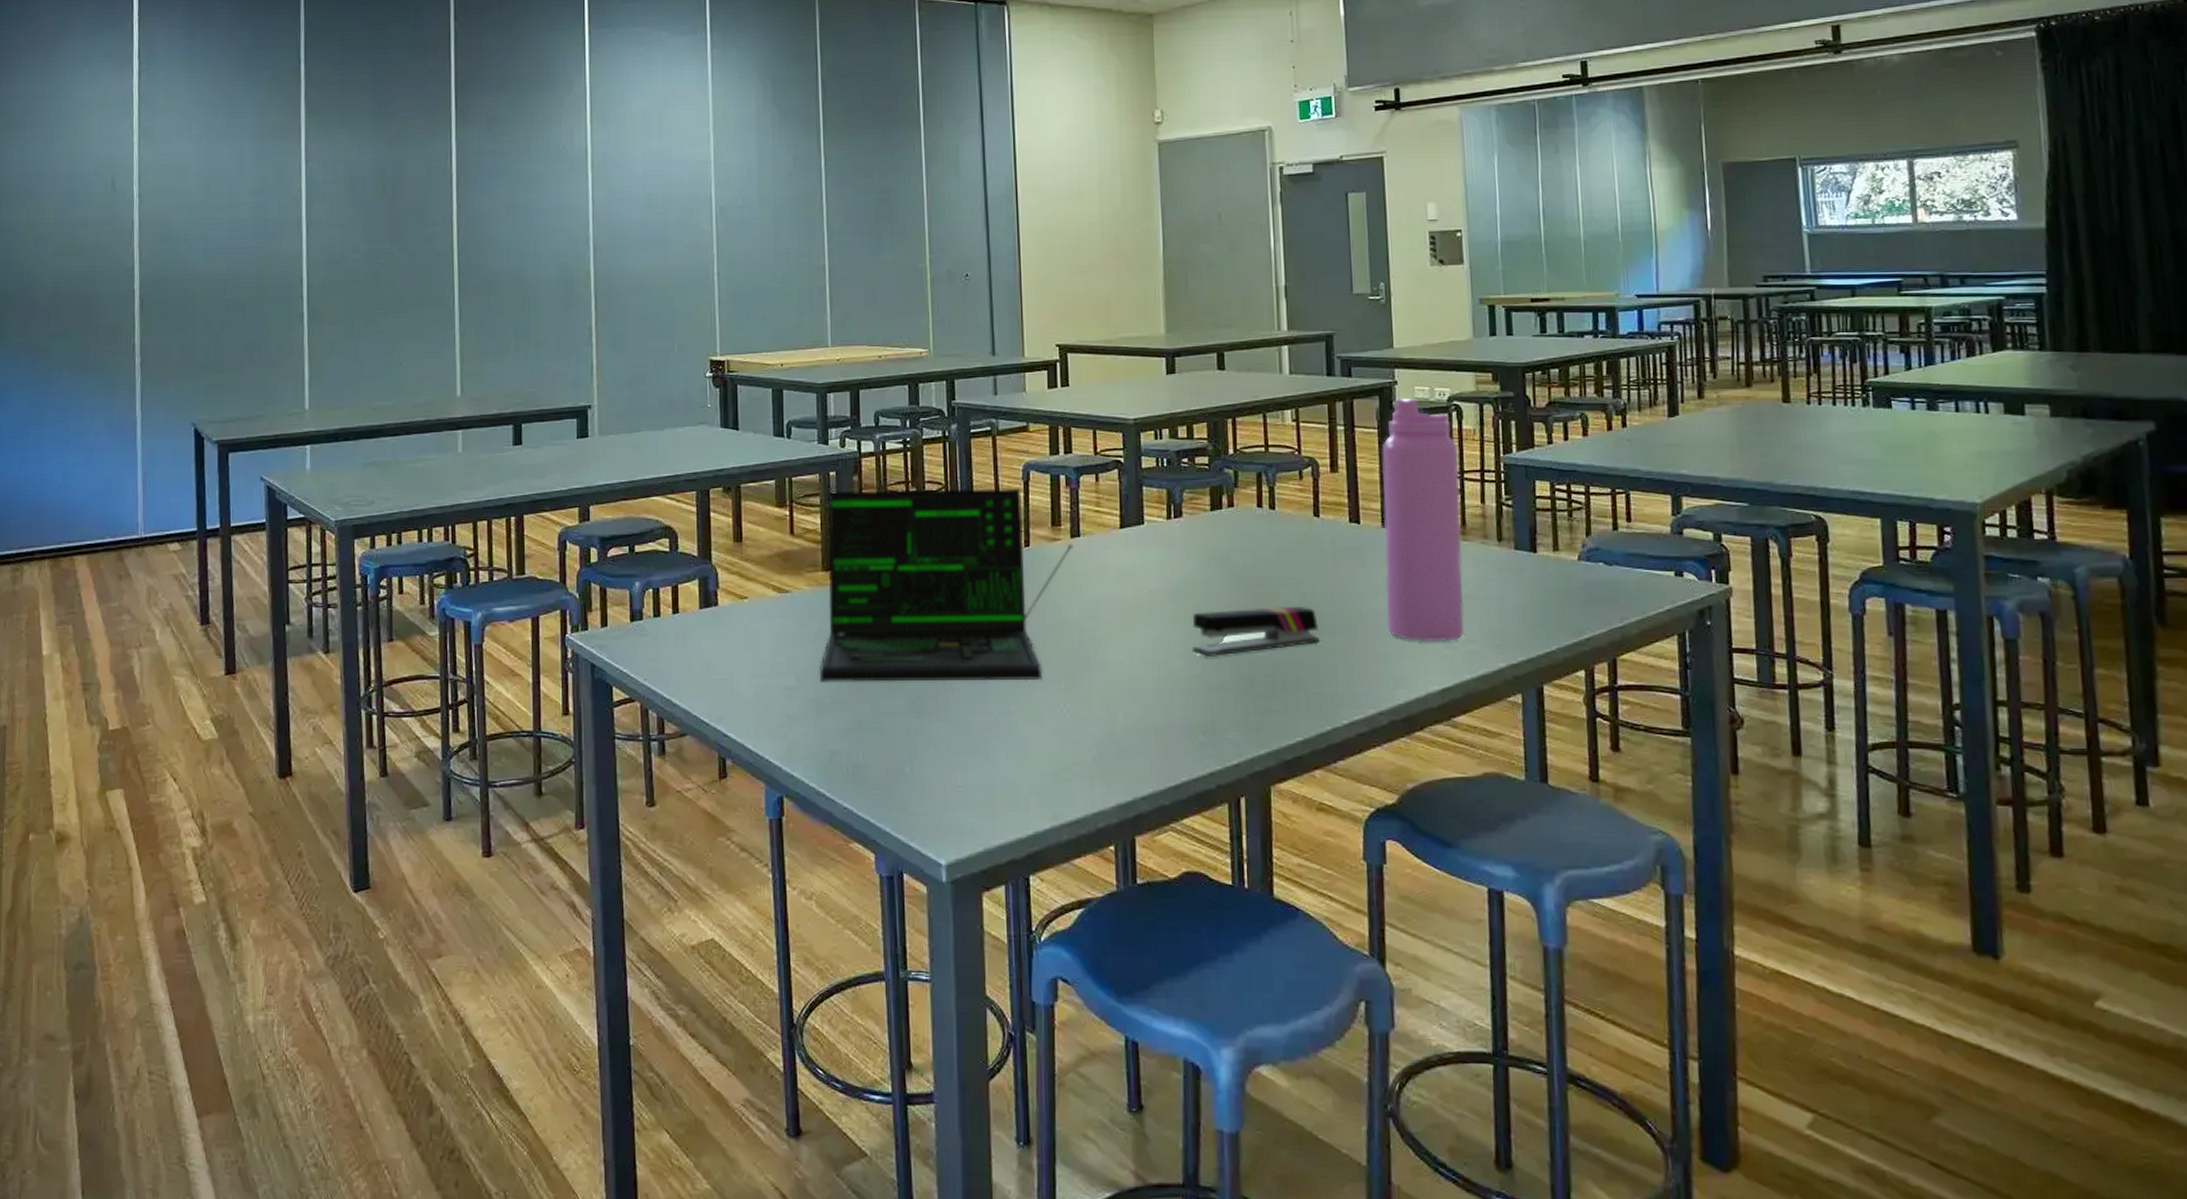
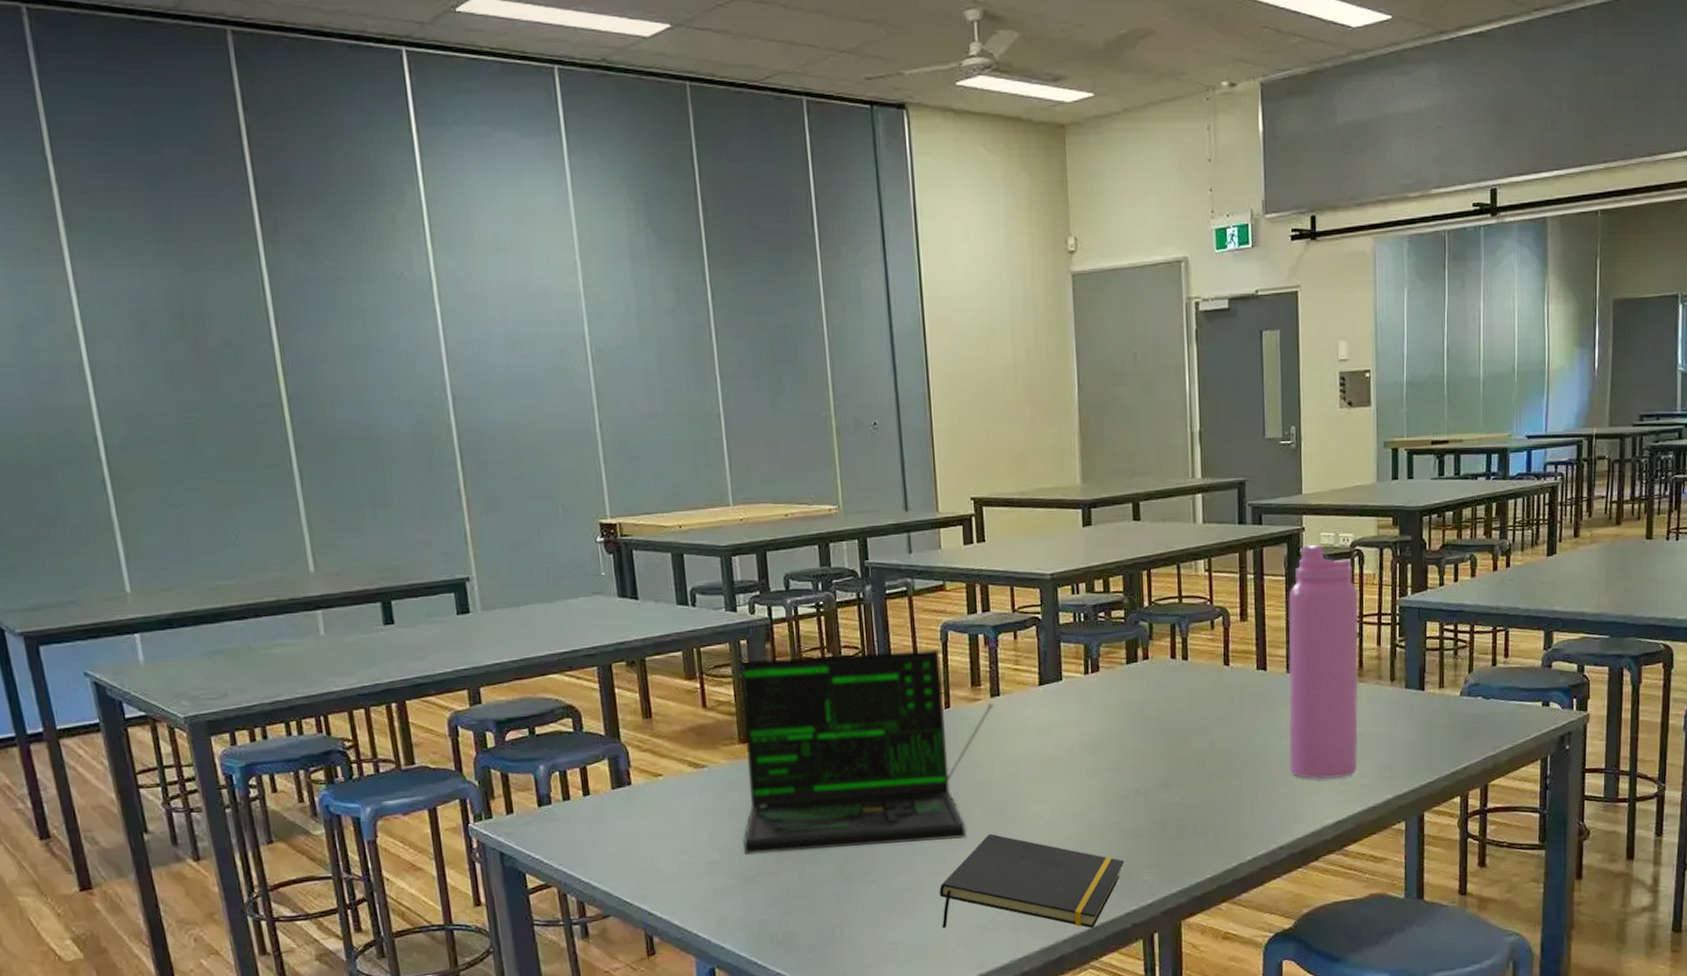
notepad: none [1012,677,1209,786] -> present [939,833,1125,929]
stapler: present [1192,607,1319,657] -> none [1109,753,1227,806]

